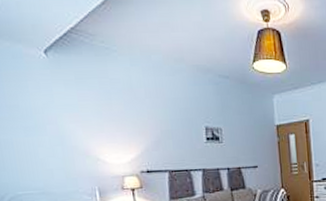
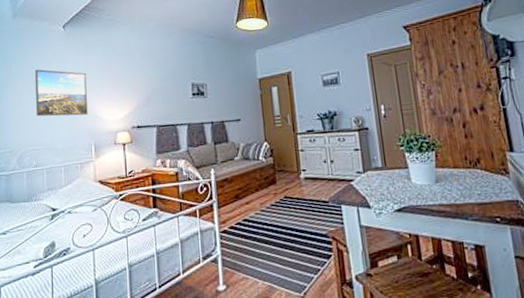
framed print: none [13,102,87,158] -> present [34,69,87,117]

